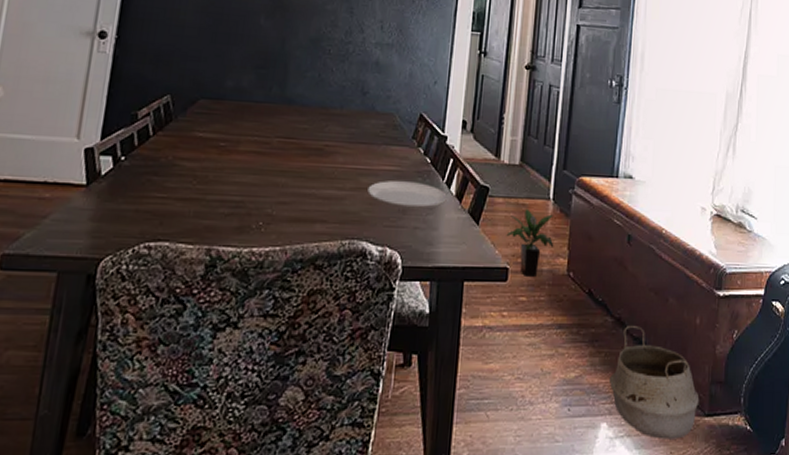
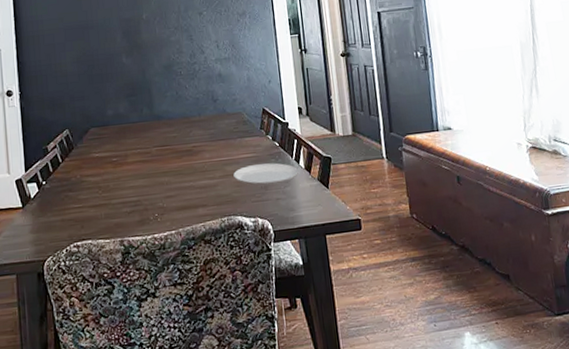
potted plant: present [506,208,554,277] -> none [353,169,395,224]
woven basket: present [608,325,700,440] -> none [464,249,548,340]

